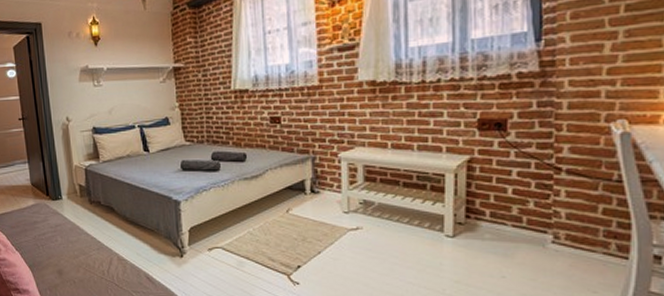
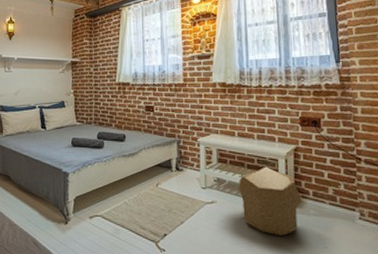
pouf: none [390,183,474,266] -> present [238,166,302,237]

